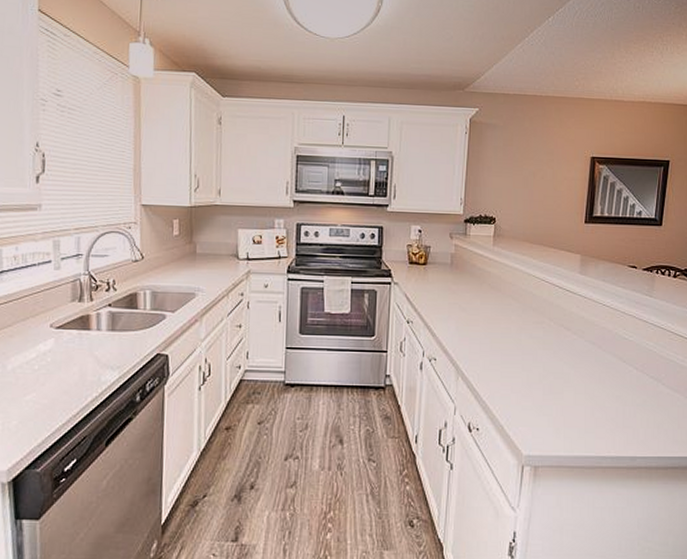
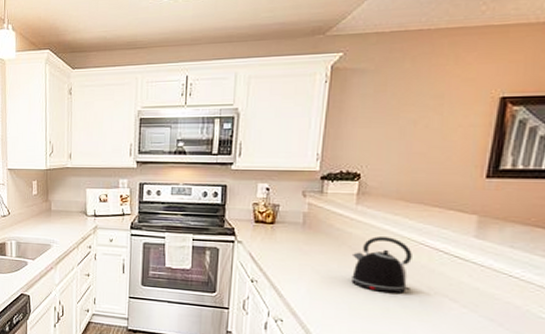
kettle: none [491,275,537,327] -> present [351,236,412,294]

